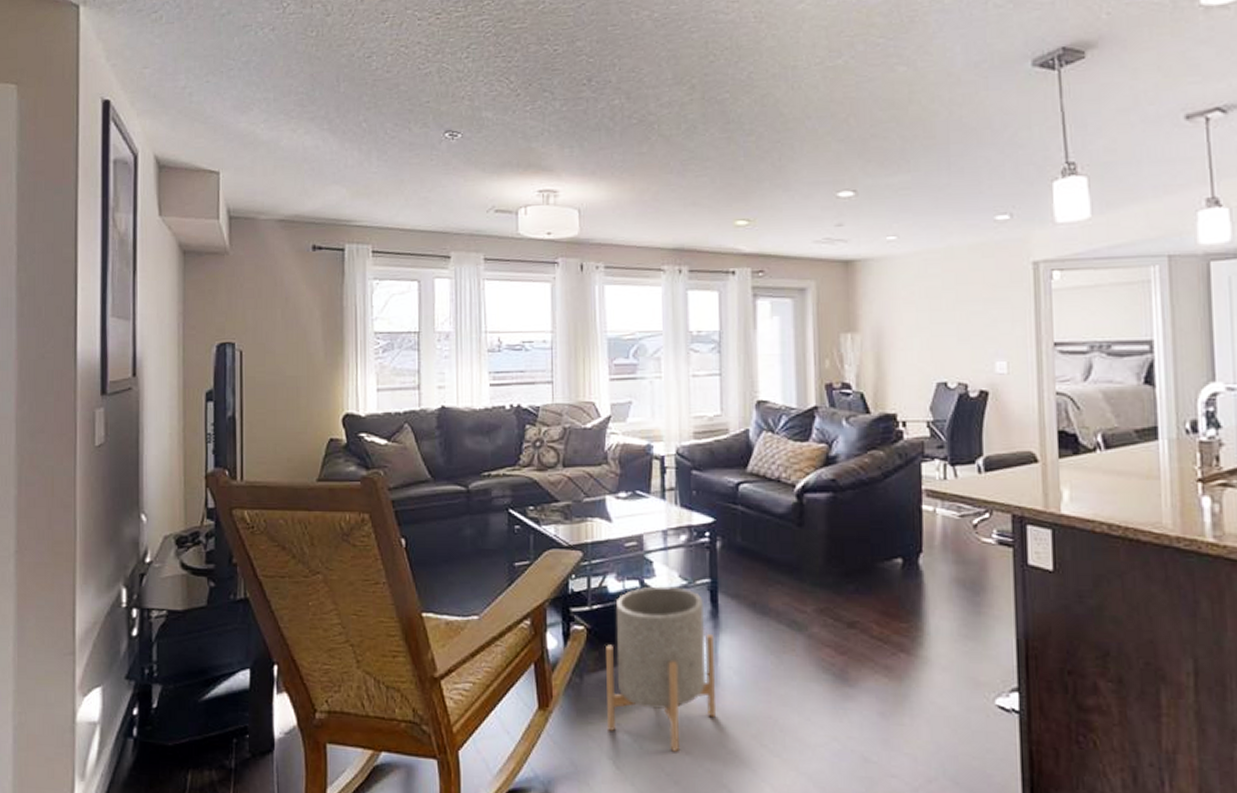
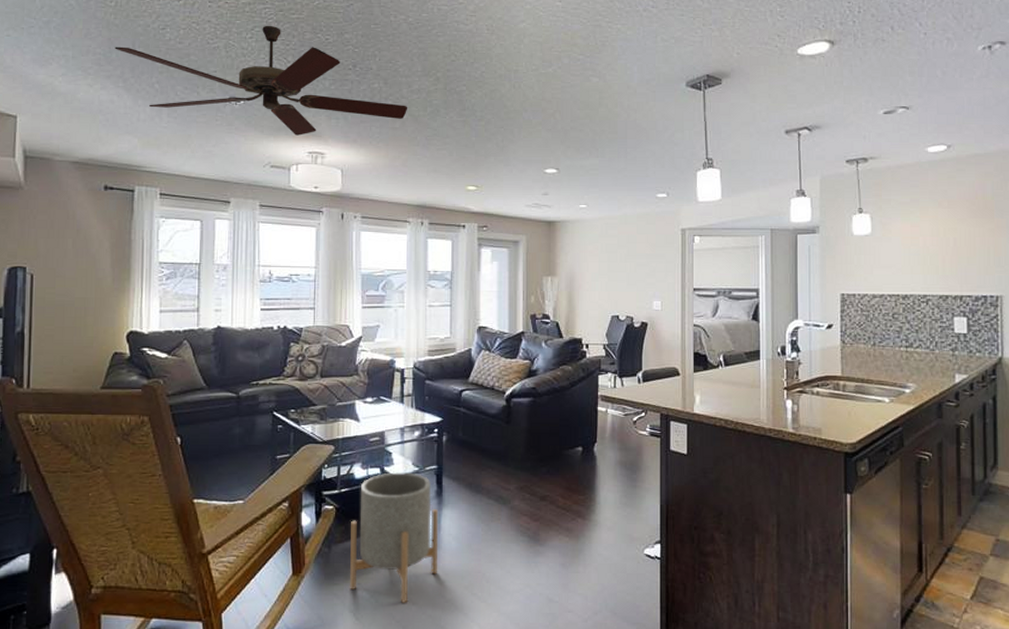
ceiling fan: none [317,40,657,172] -> present [114,25,408,136]

